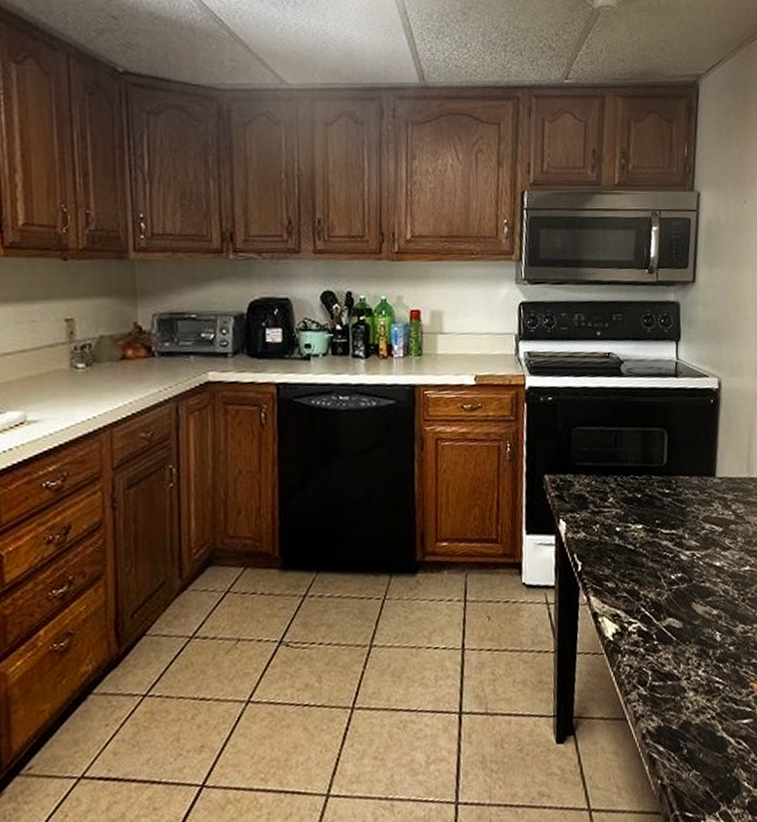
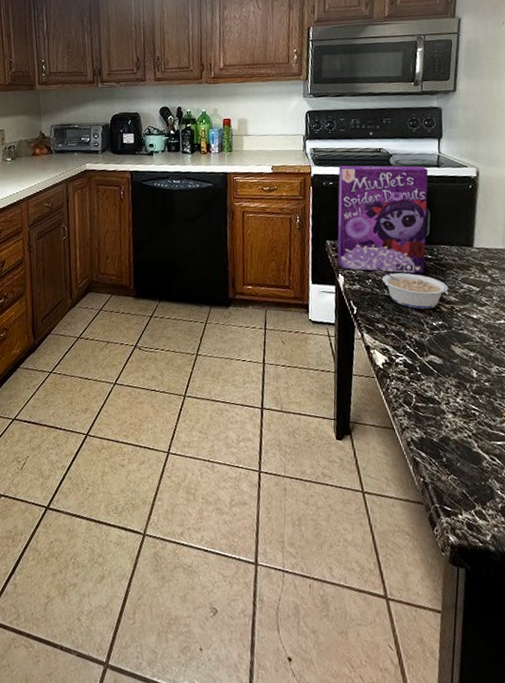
cereal box: none [557,374,665,514] -> present [337,165,429,274]
legume: none [605,507,689,559] -> present [376,266,449,309]

